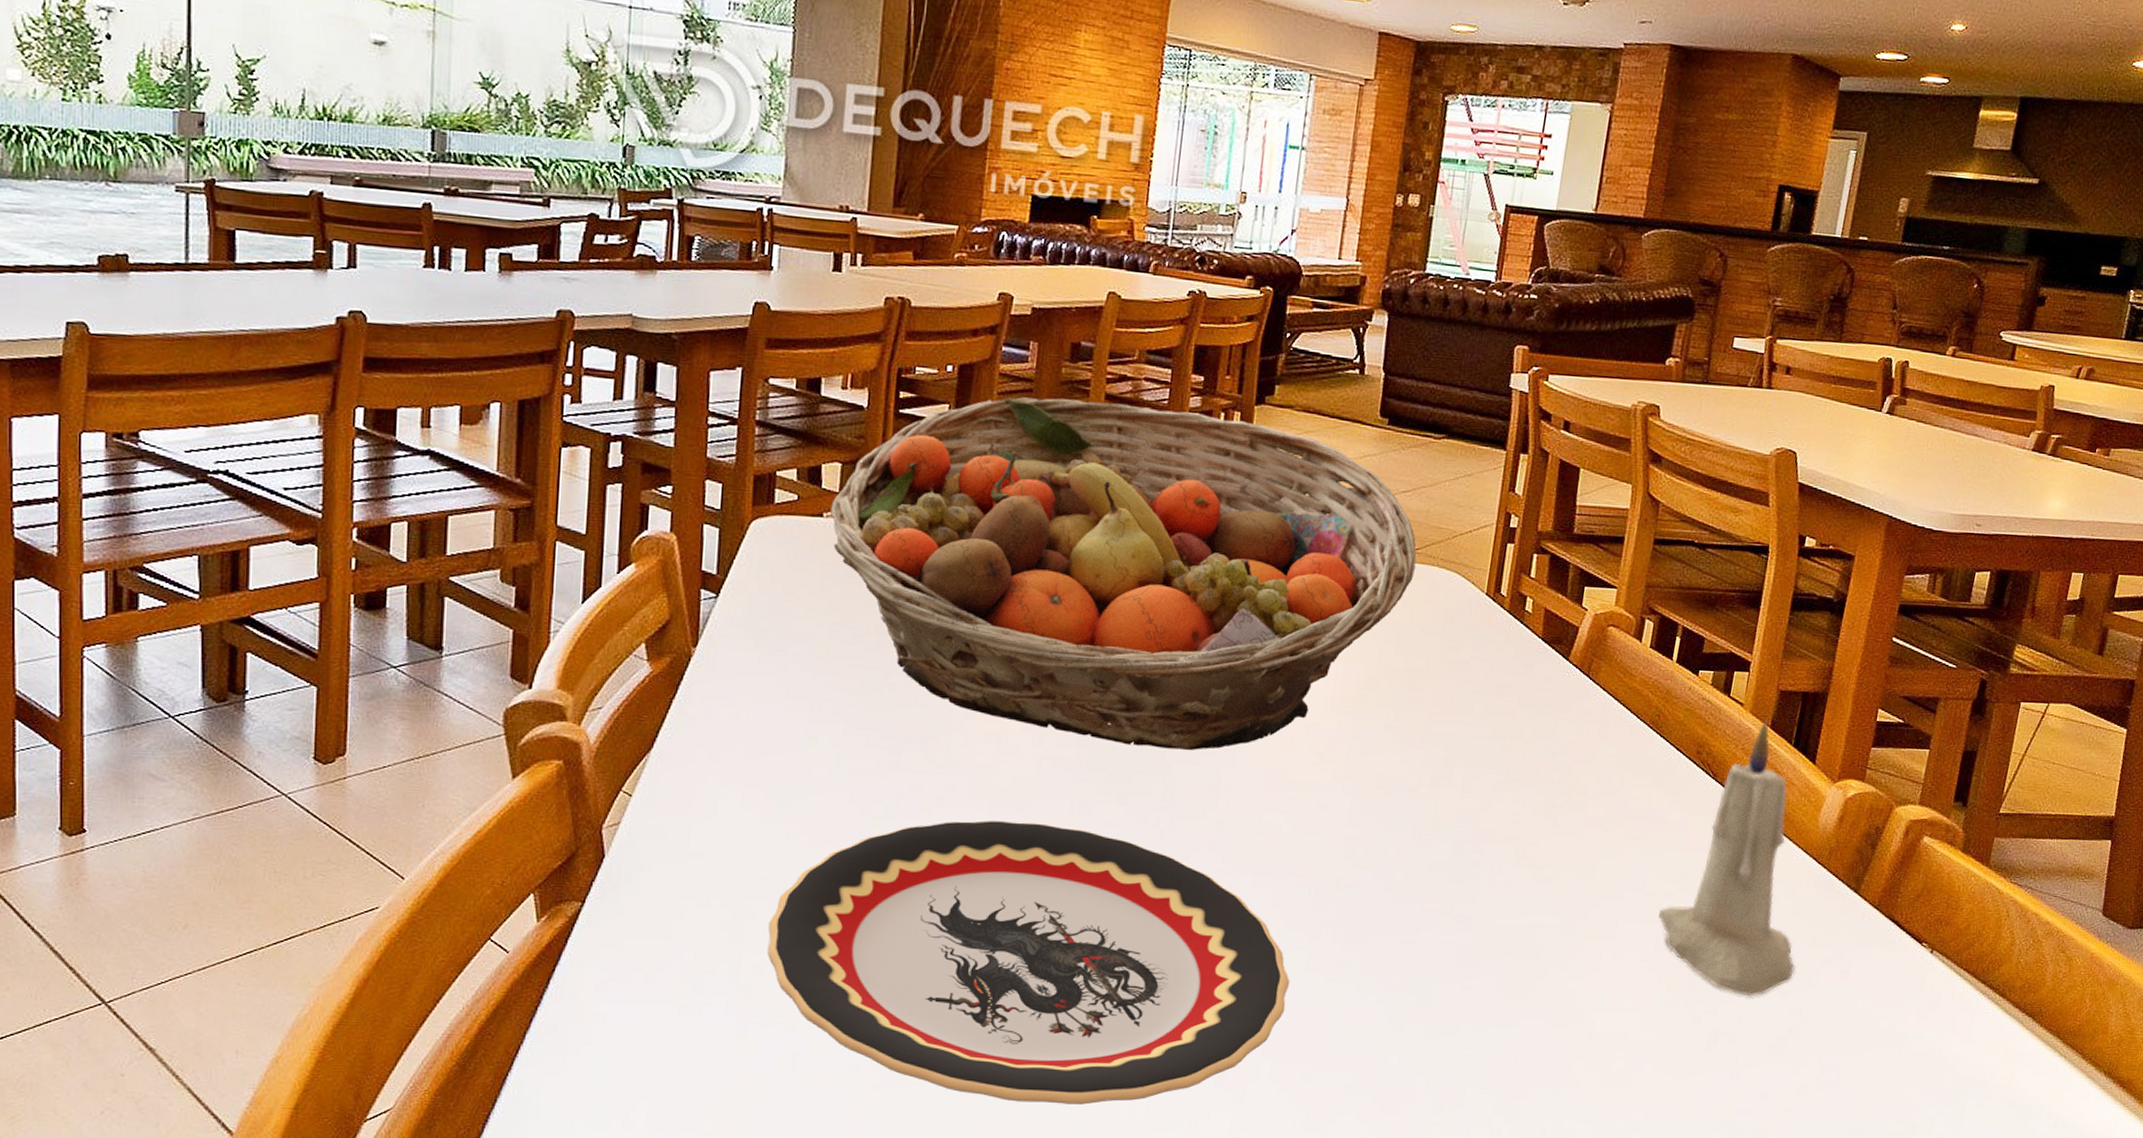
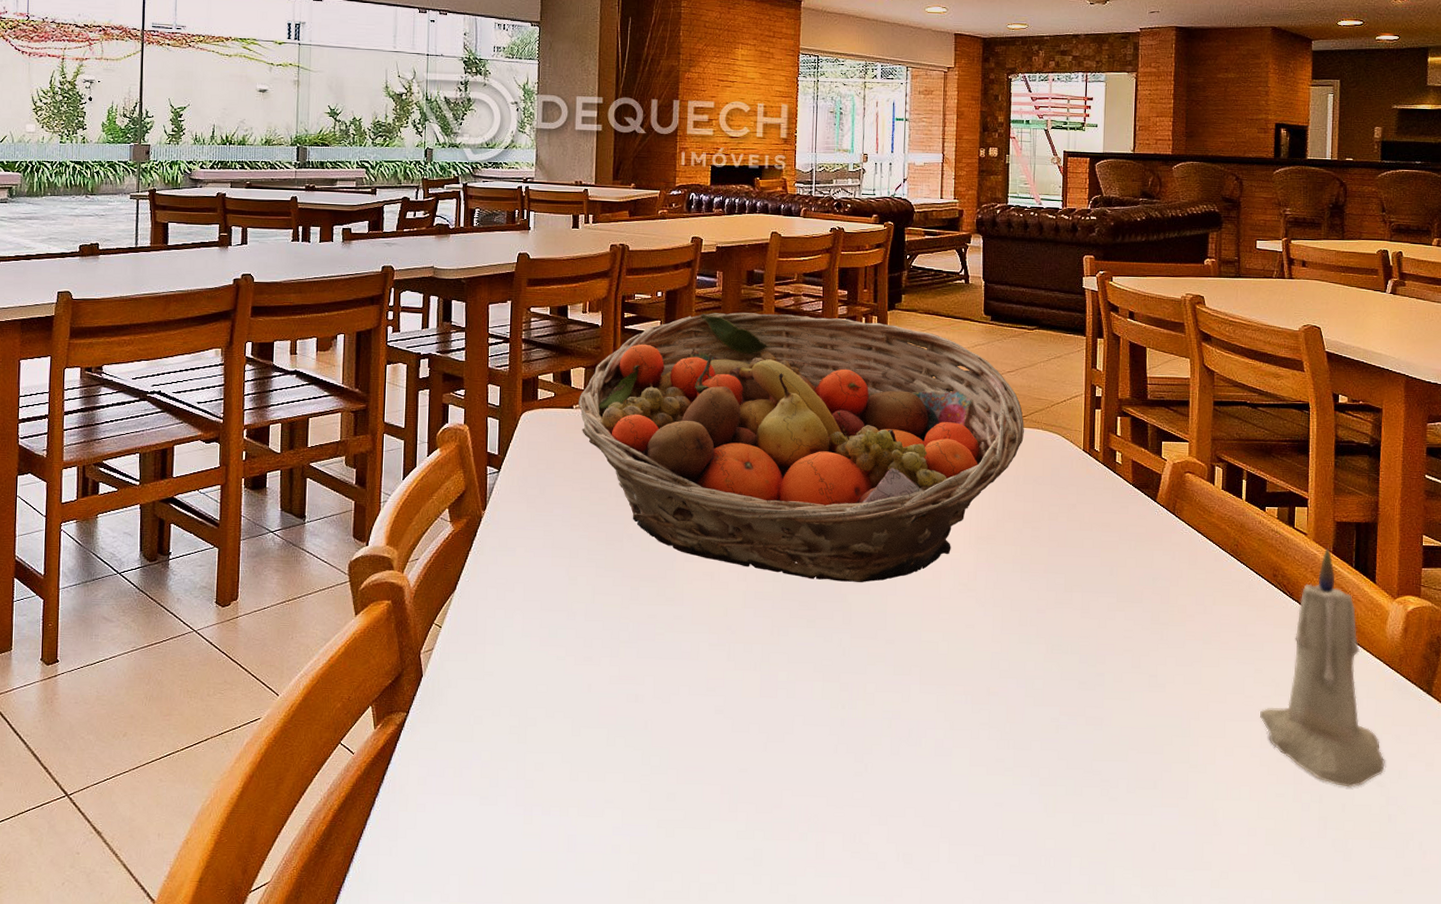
plate: present [767,820,1290,1105] -> none [545,642,958,882]

